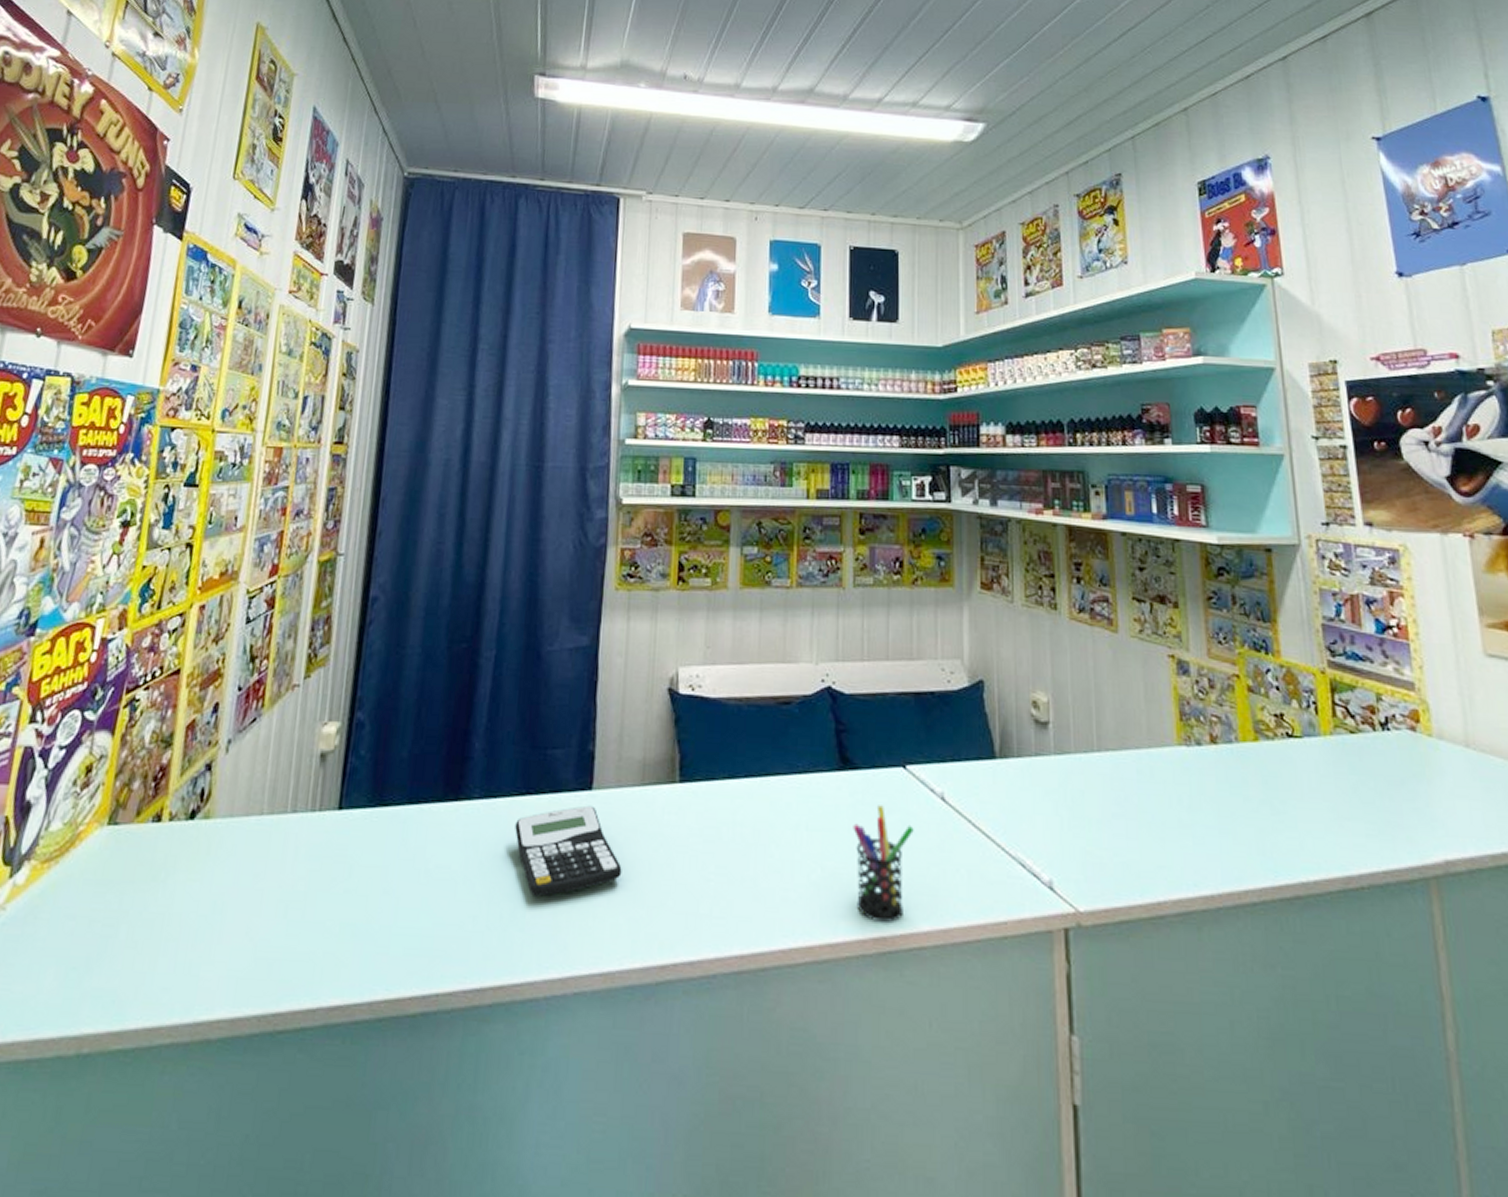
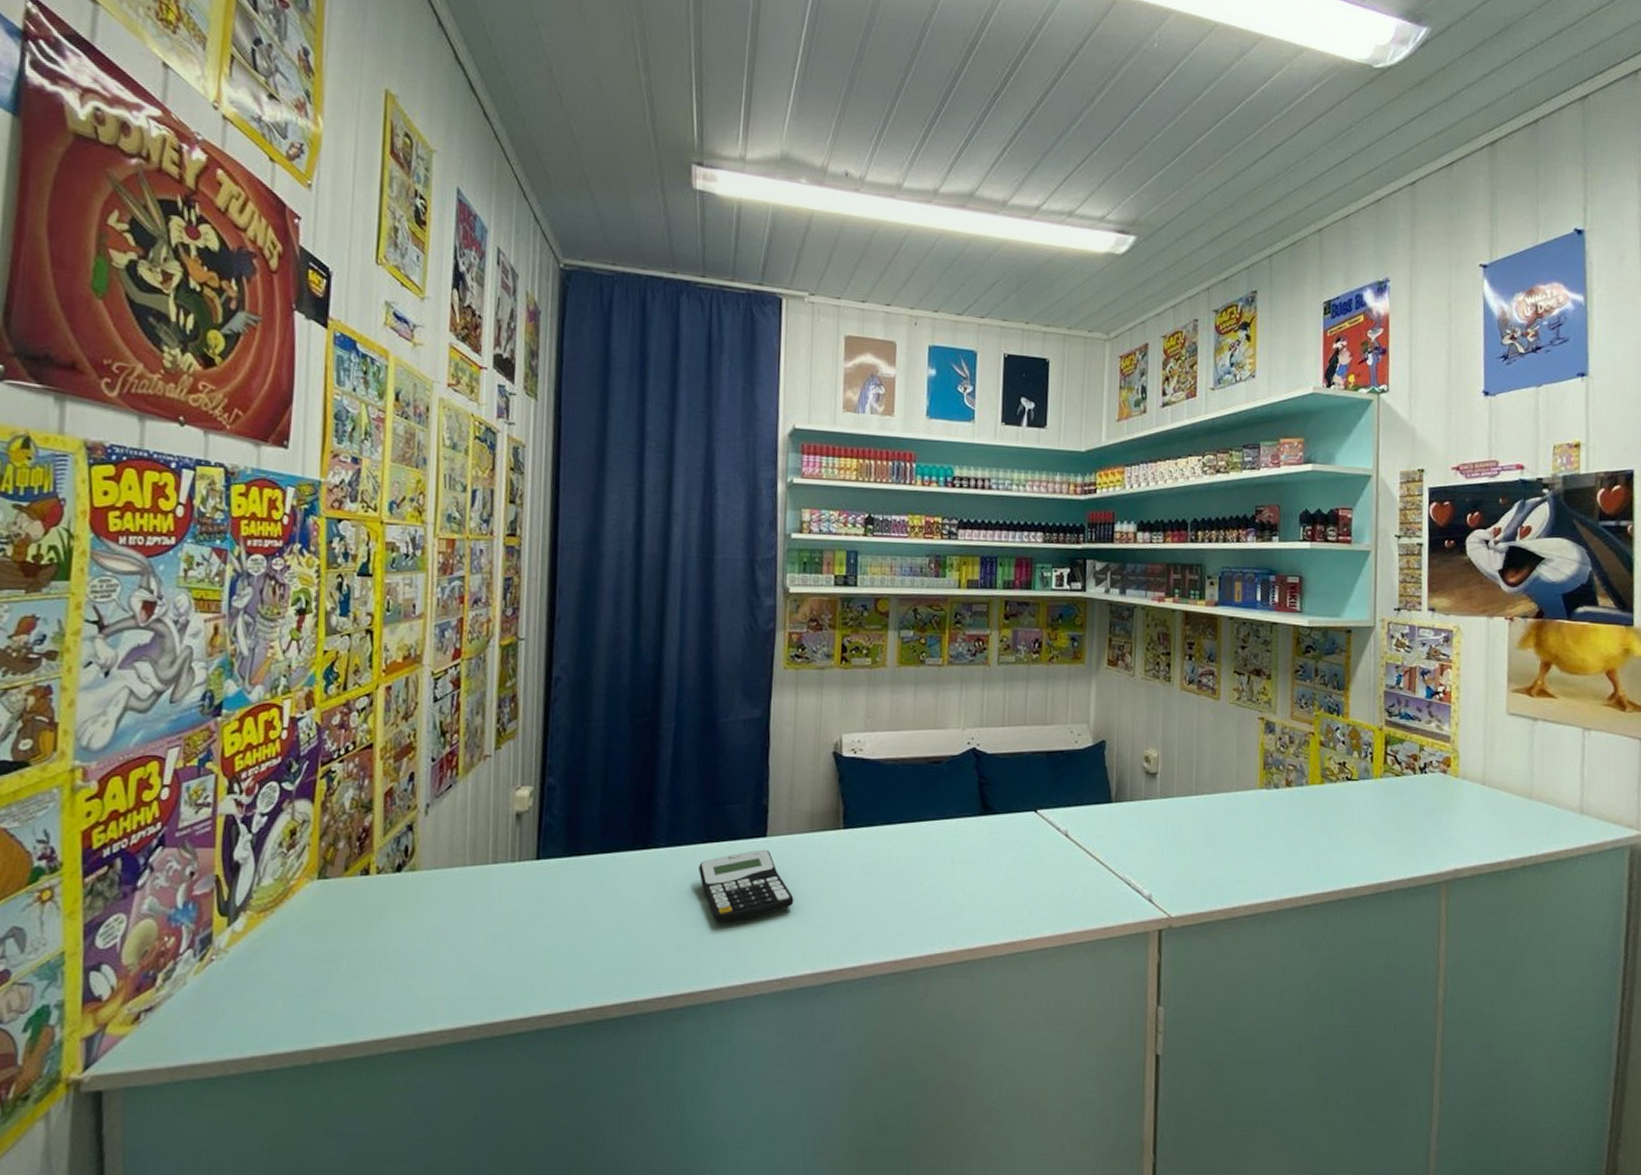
pen holder: present [853,805,914,922] -> none [991,842,1041,931]

